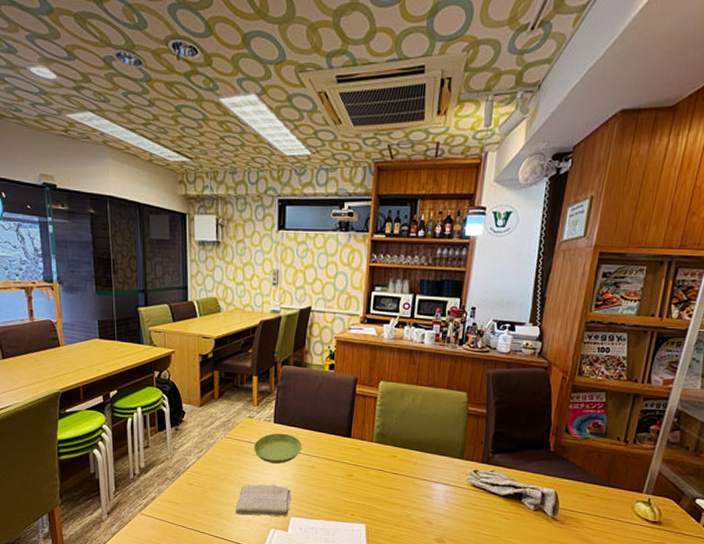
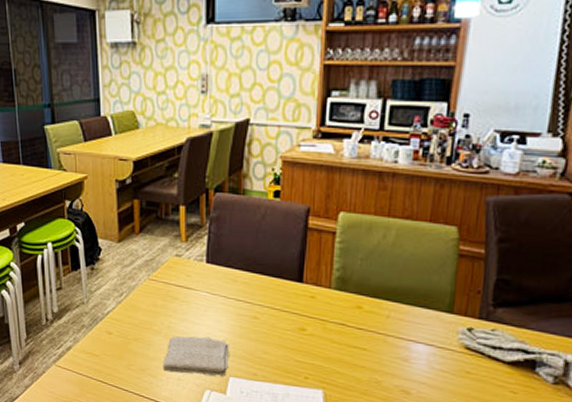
saucer: present [253,433,302,464] -> none [182,275,241,312]

